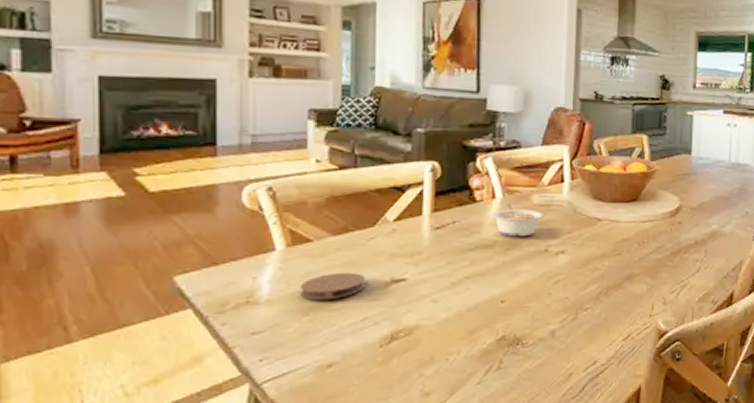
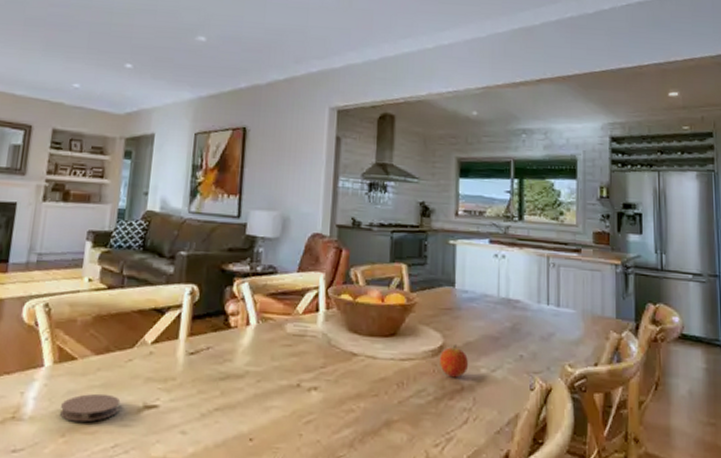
legume: present [492,203,543,237] -> none [245,331,296,369]
fruit: none [676,206,702,235] -> present [439,345,469,378]

